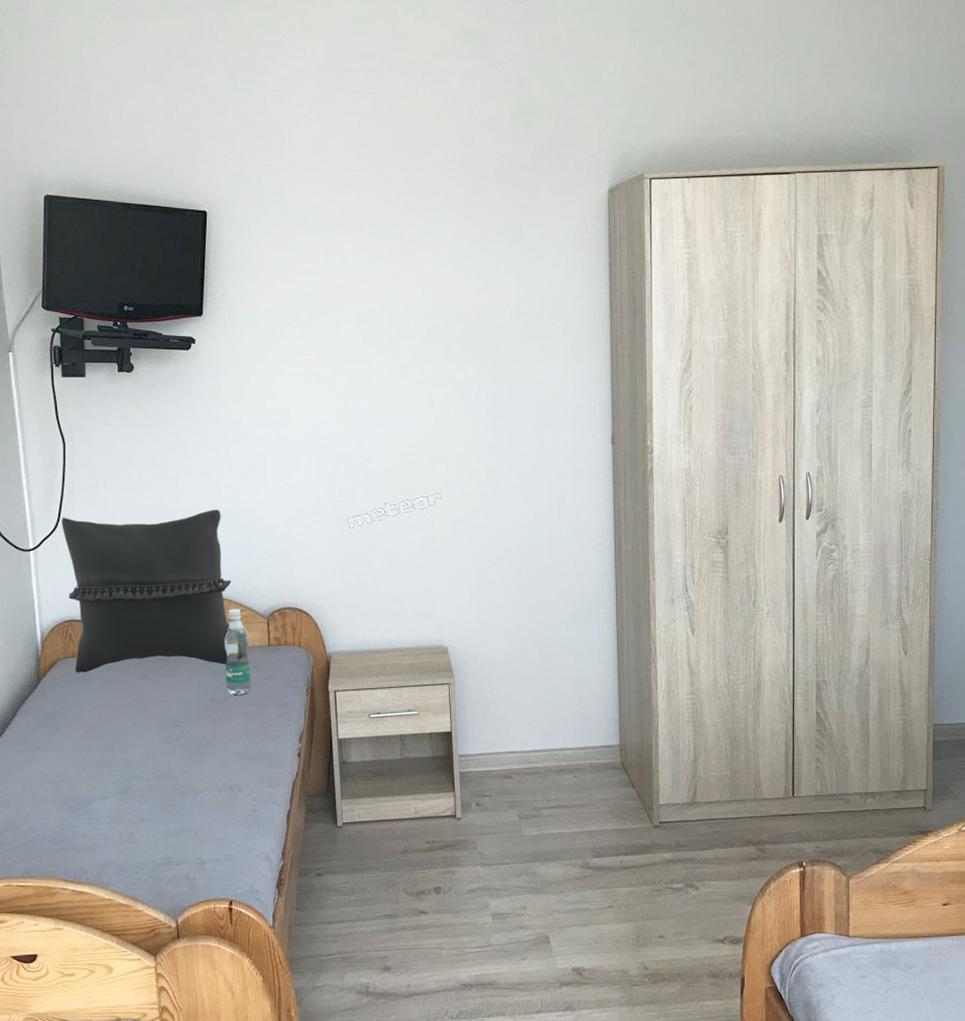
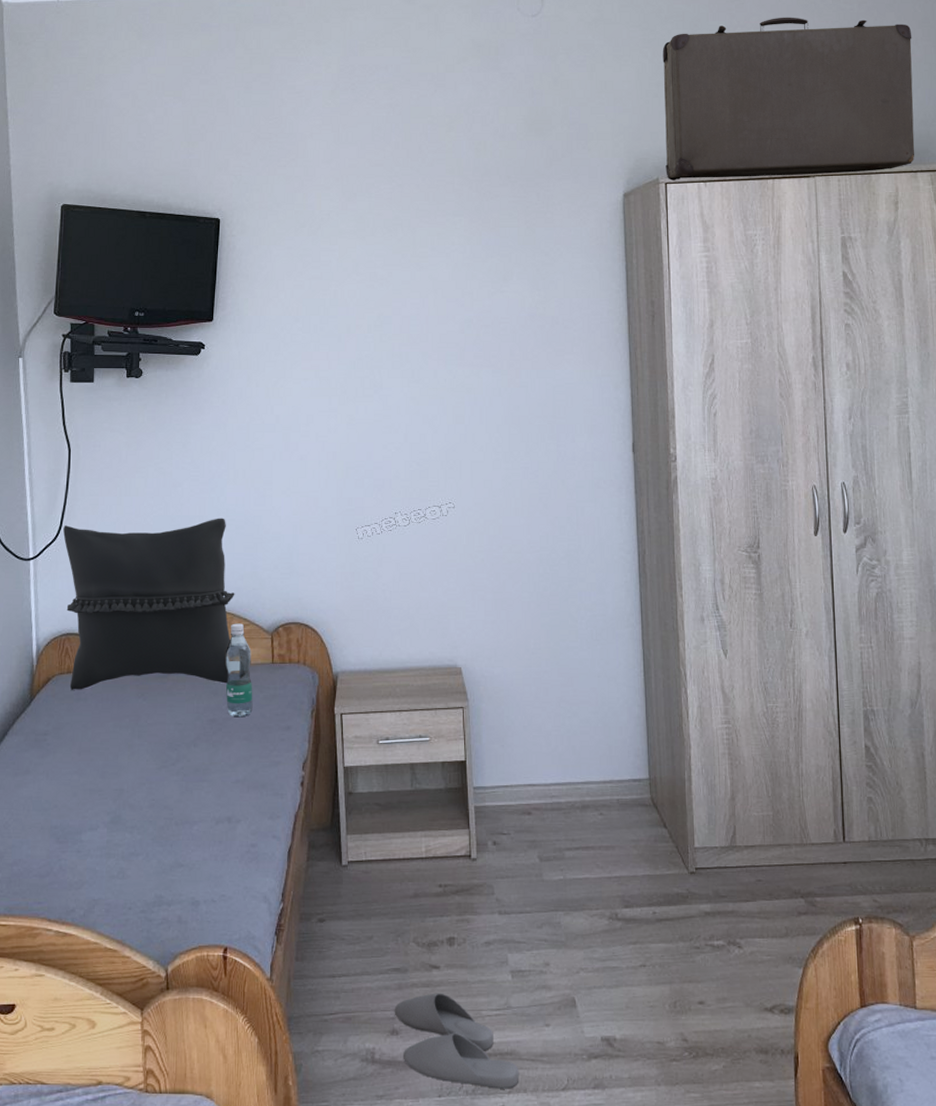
slippers: none [386,934,499,1014] -> present [394,993,519,1089]
suitcase: none [650,7,897,176] -> present [662,17,915,180]

